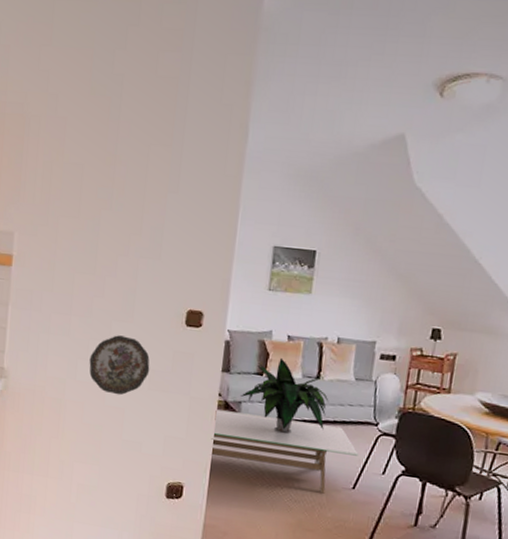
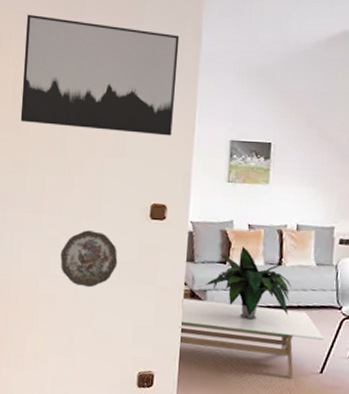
wall art: none [49,96,225,239] -> present [20,14,180,136]

